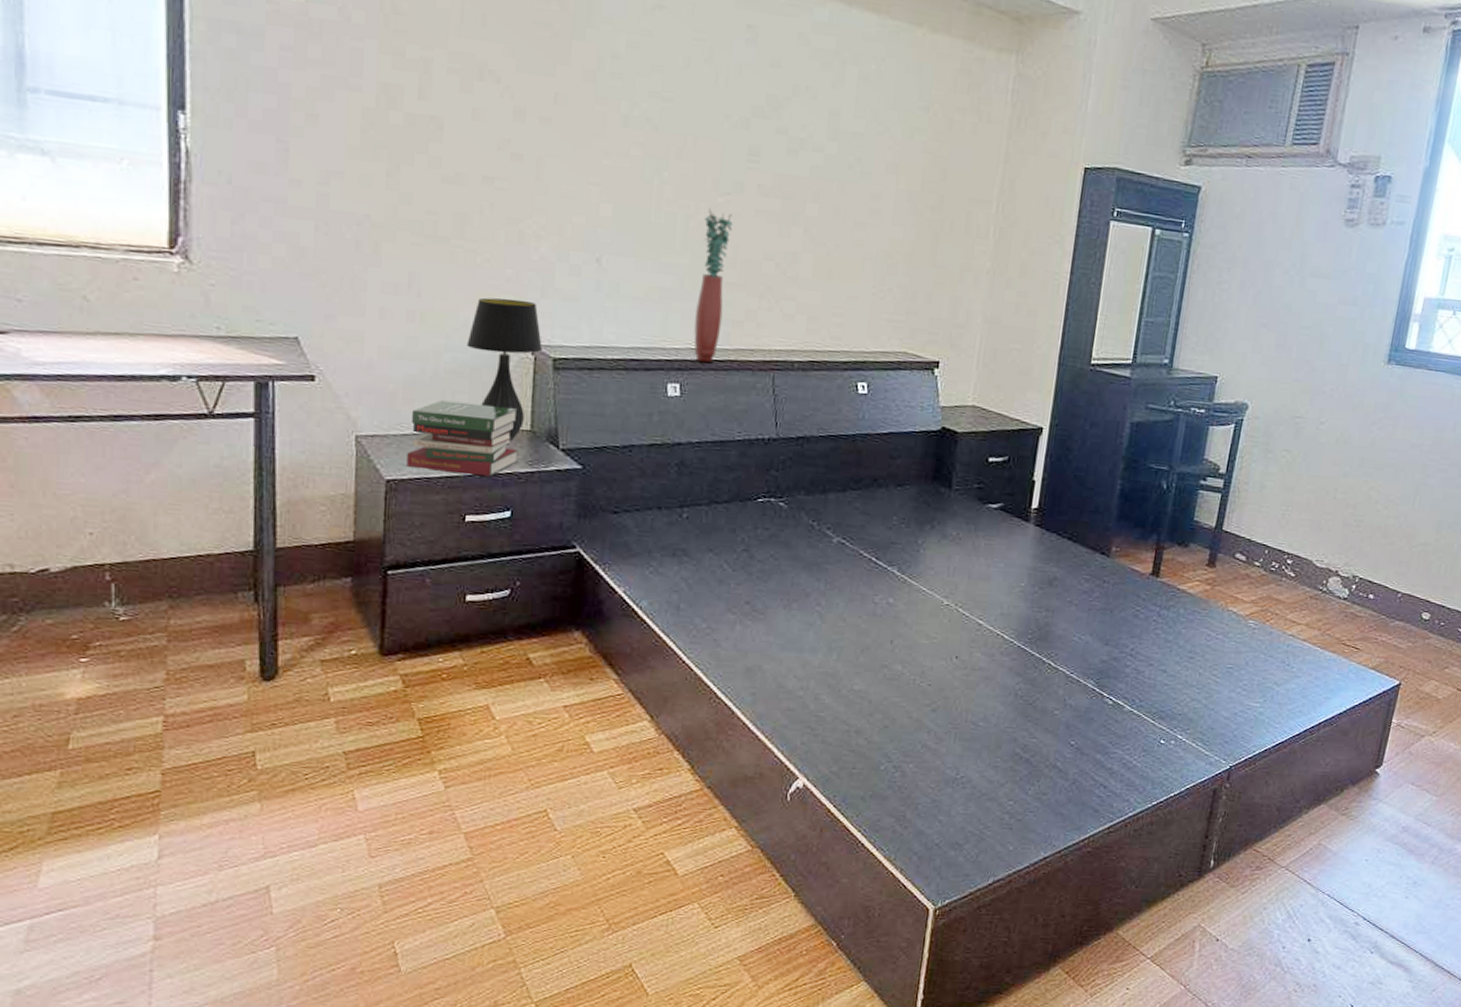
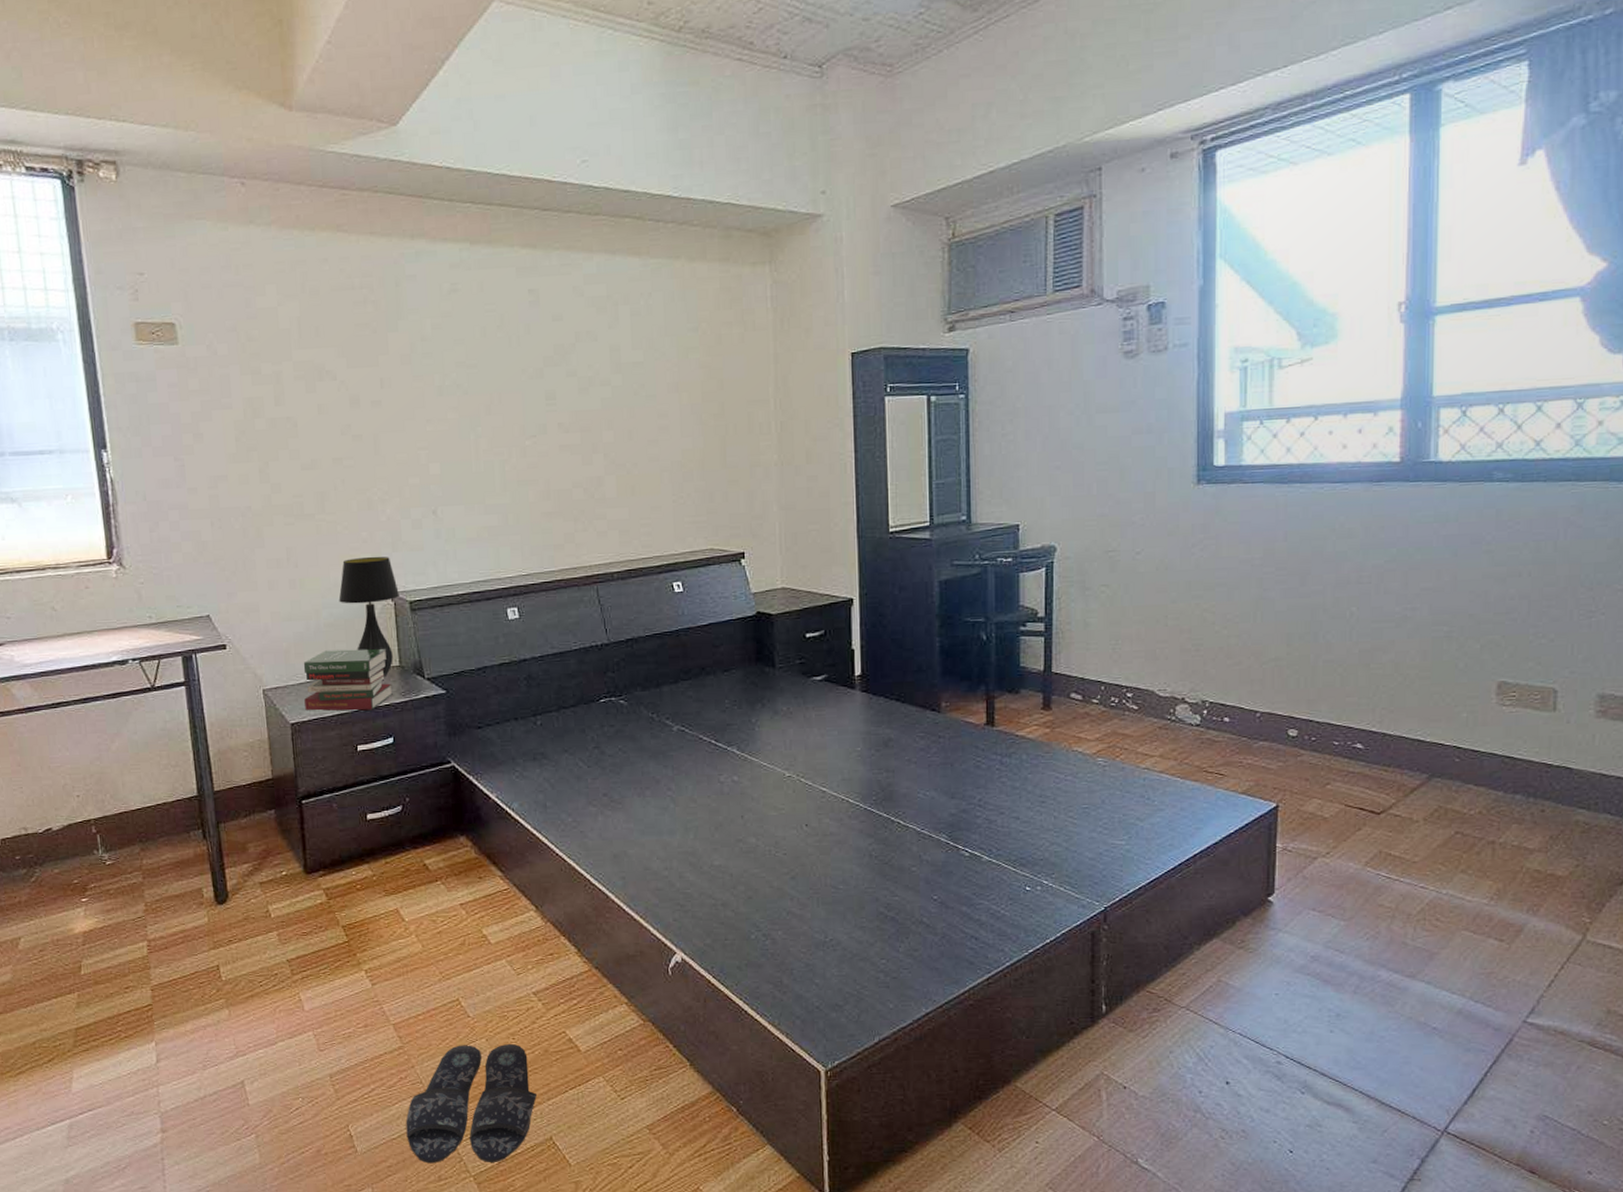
slippers: none [463,860,621,989] -> present [406,1044,537,1164]
vase: present [693,208,733,364] -> none [517,451,546,586]

